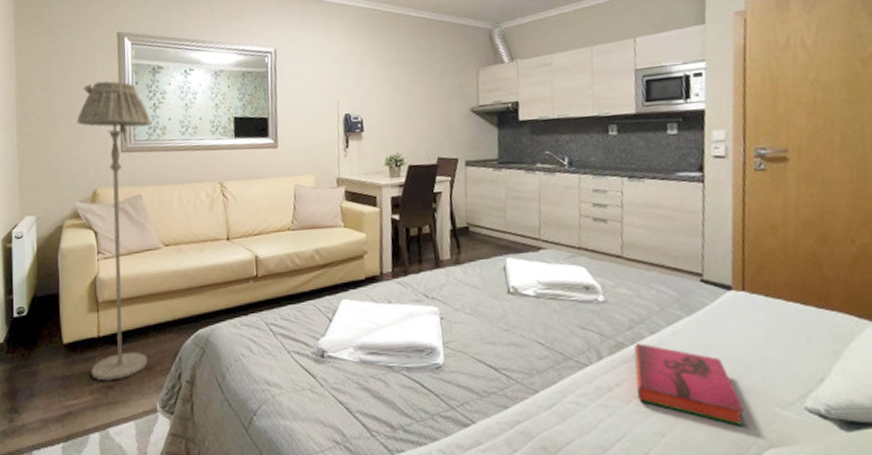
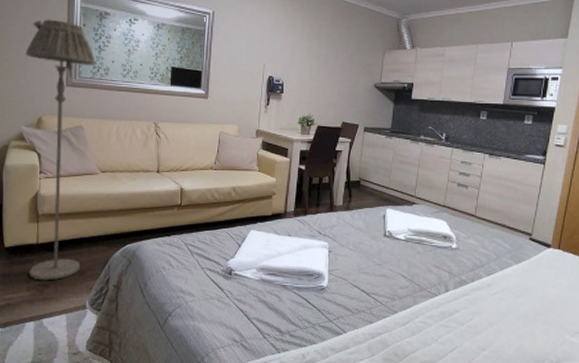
hardback book: present [634,342,745,427] -> none [469,281,544,347]

